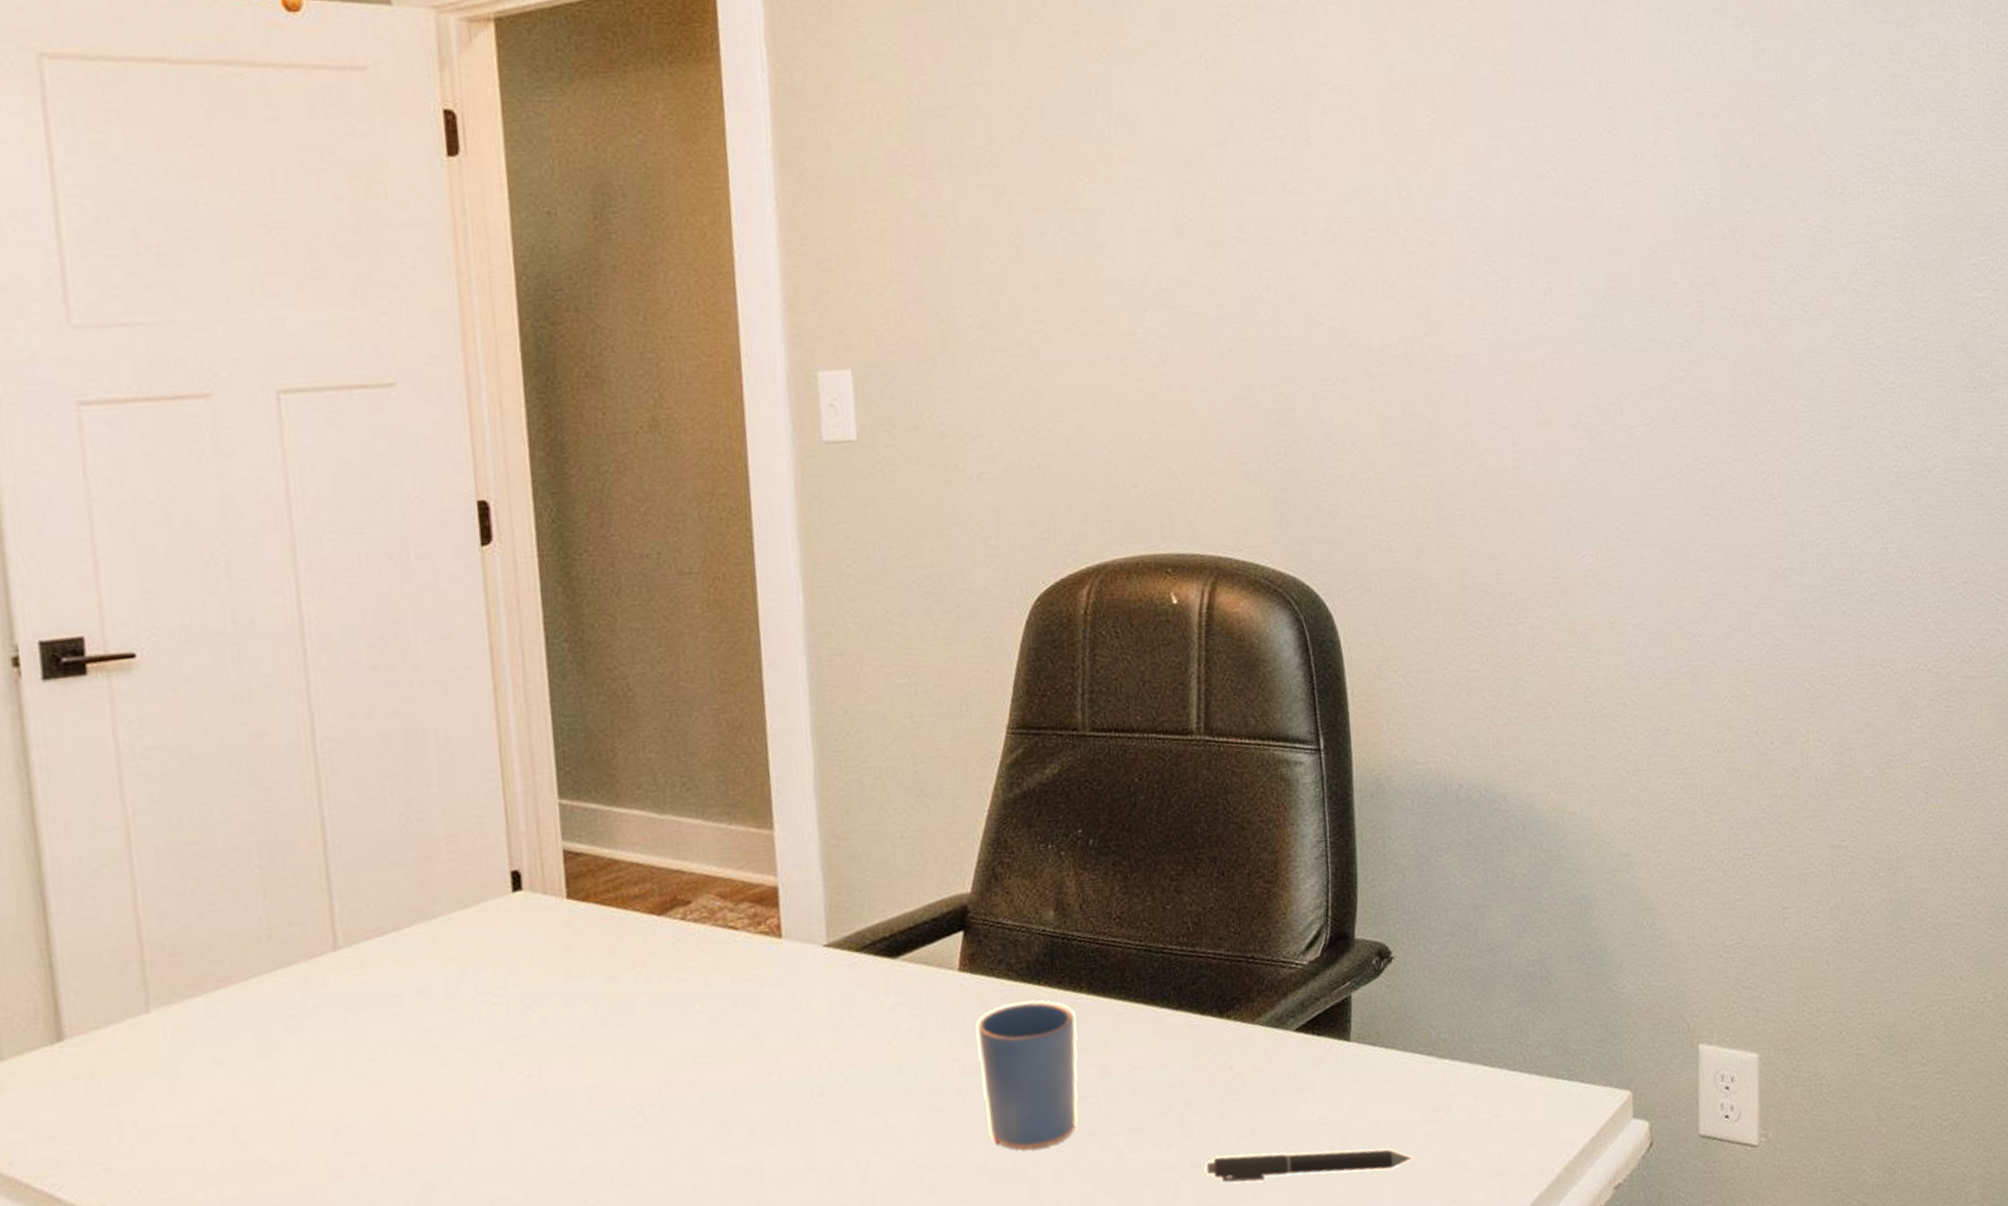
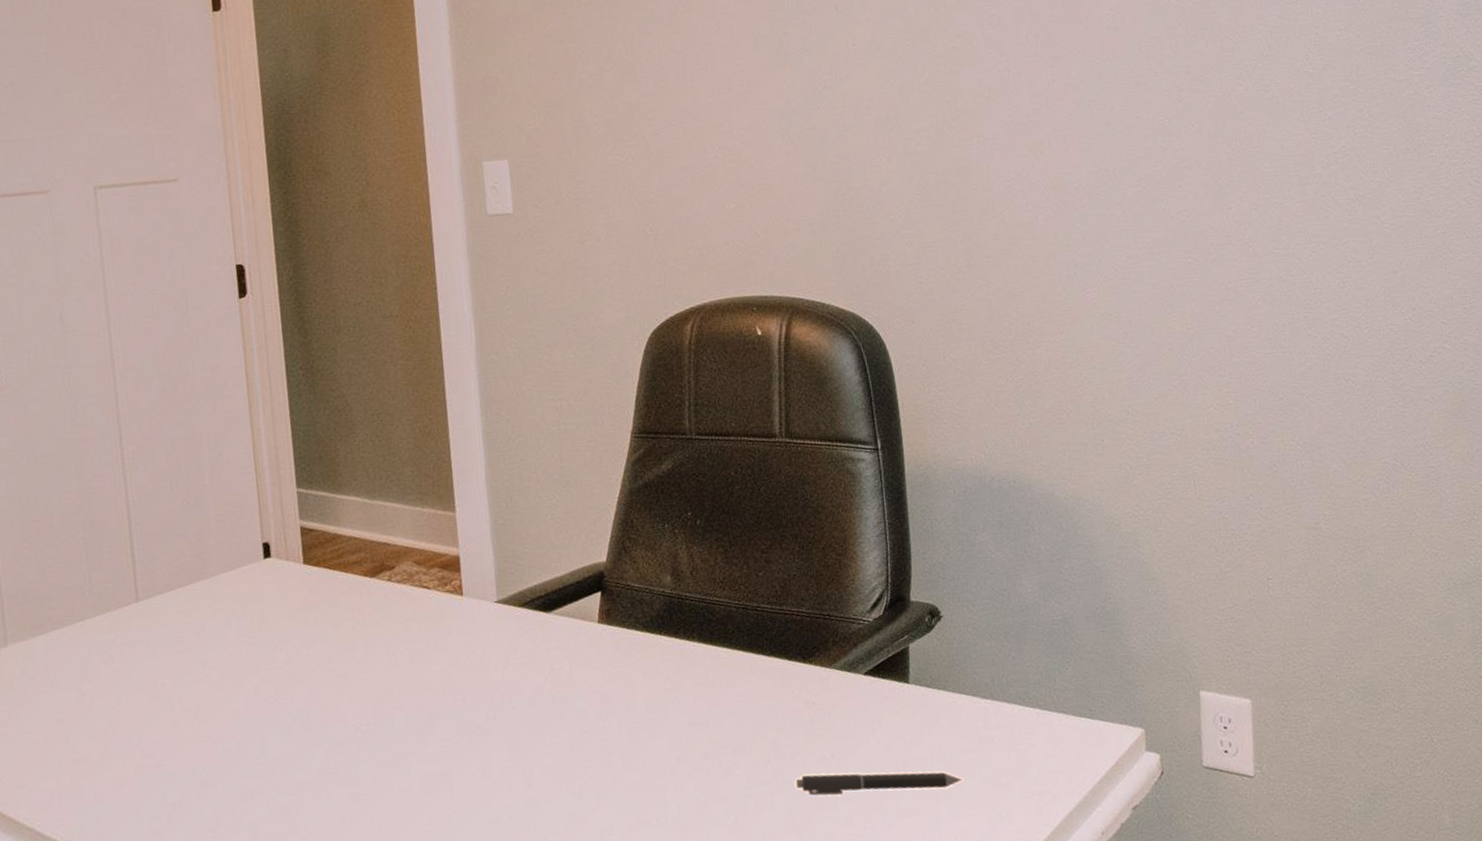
mug: present [977,1002,1076,1150] -> none [613,648,691,765]

